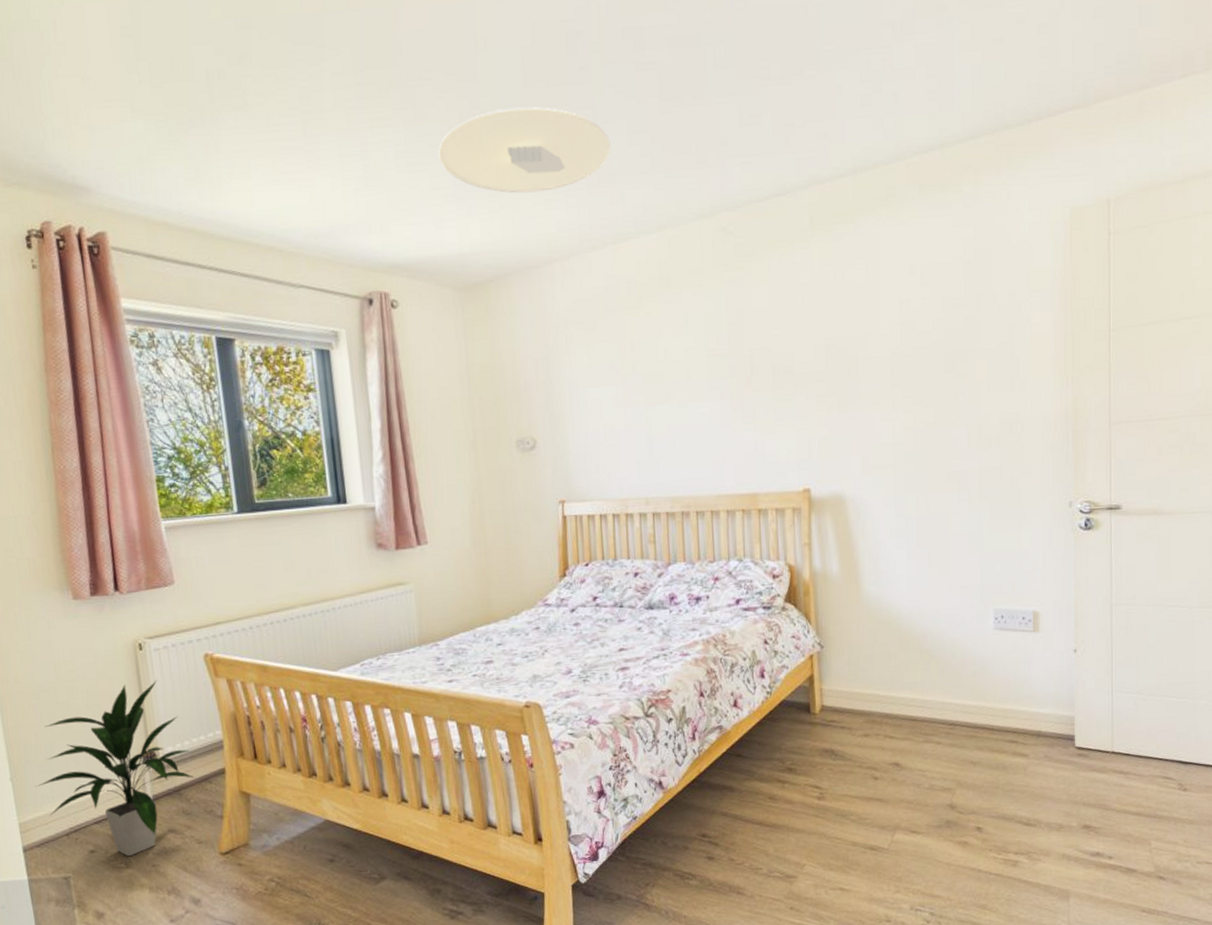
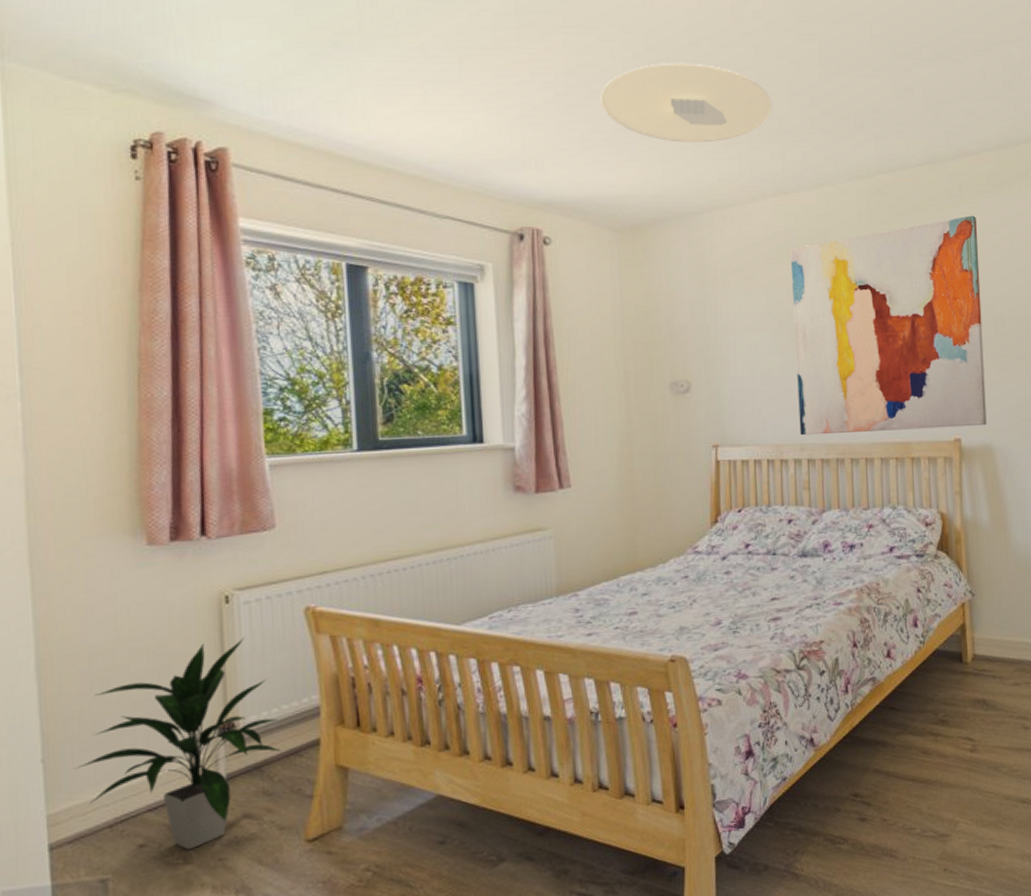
wall art: none [631,249,838,490] -> present [790,215,987,436]

